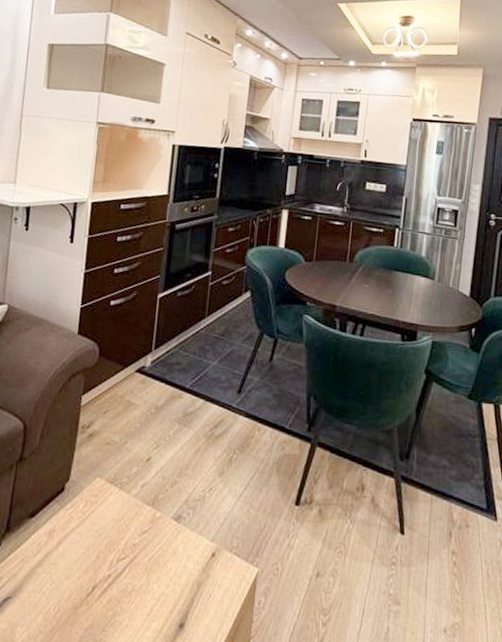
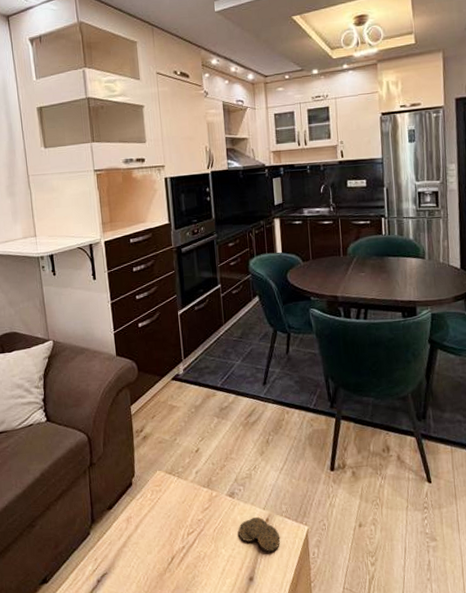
coaster: none [177,549,225,595] -> present [238,516,281,552]

